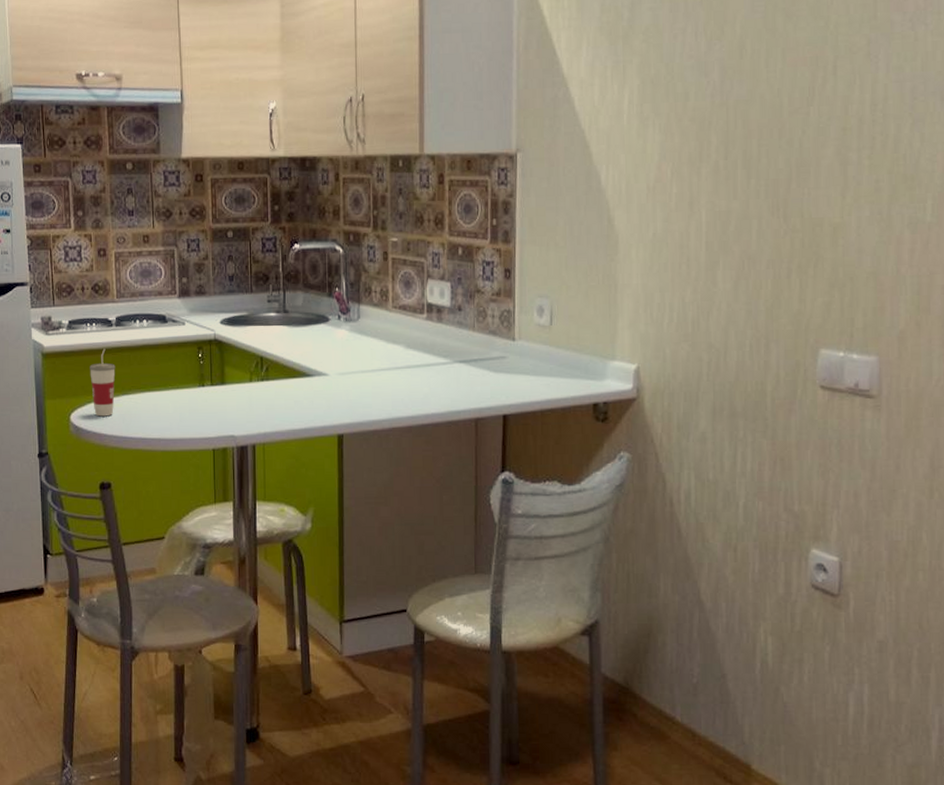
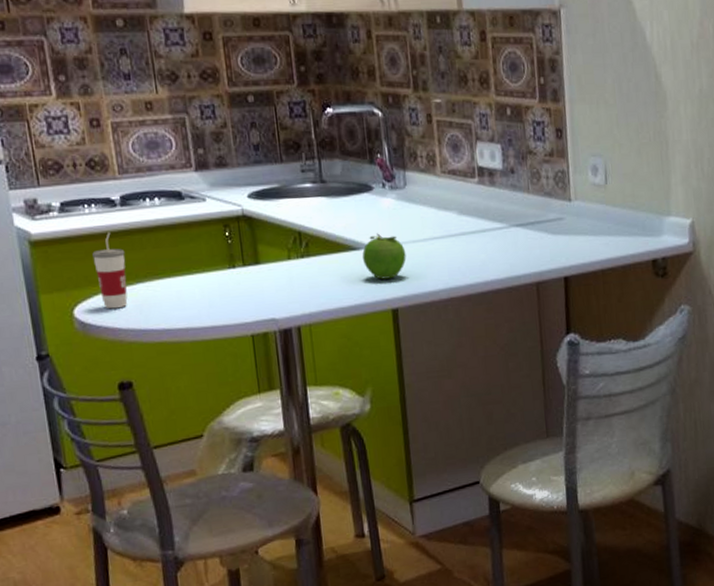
fruit: none [315,362,355,406] -> present [362,233,406,280]

